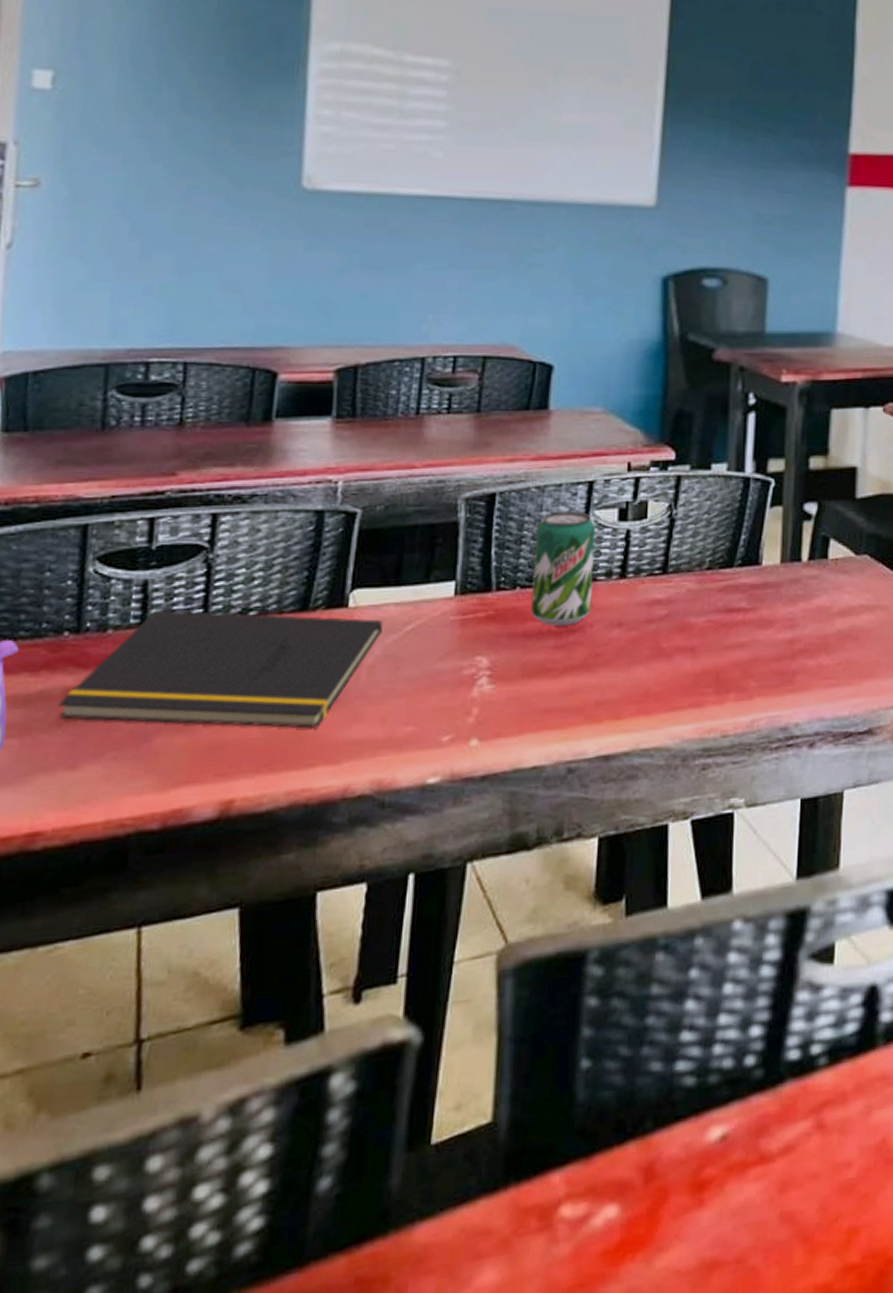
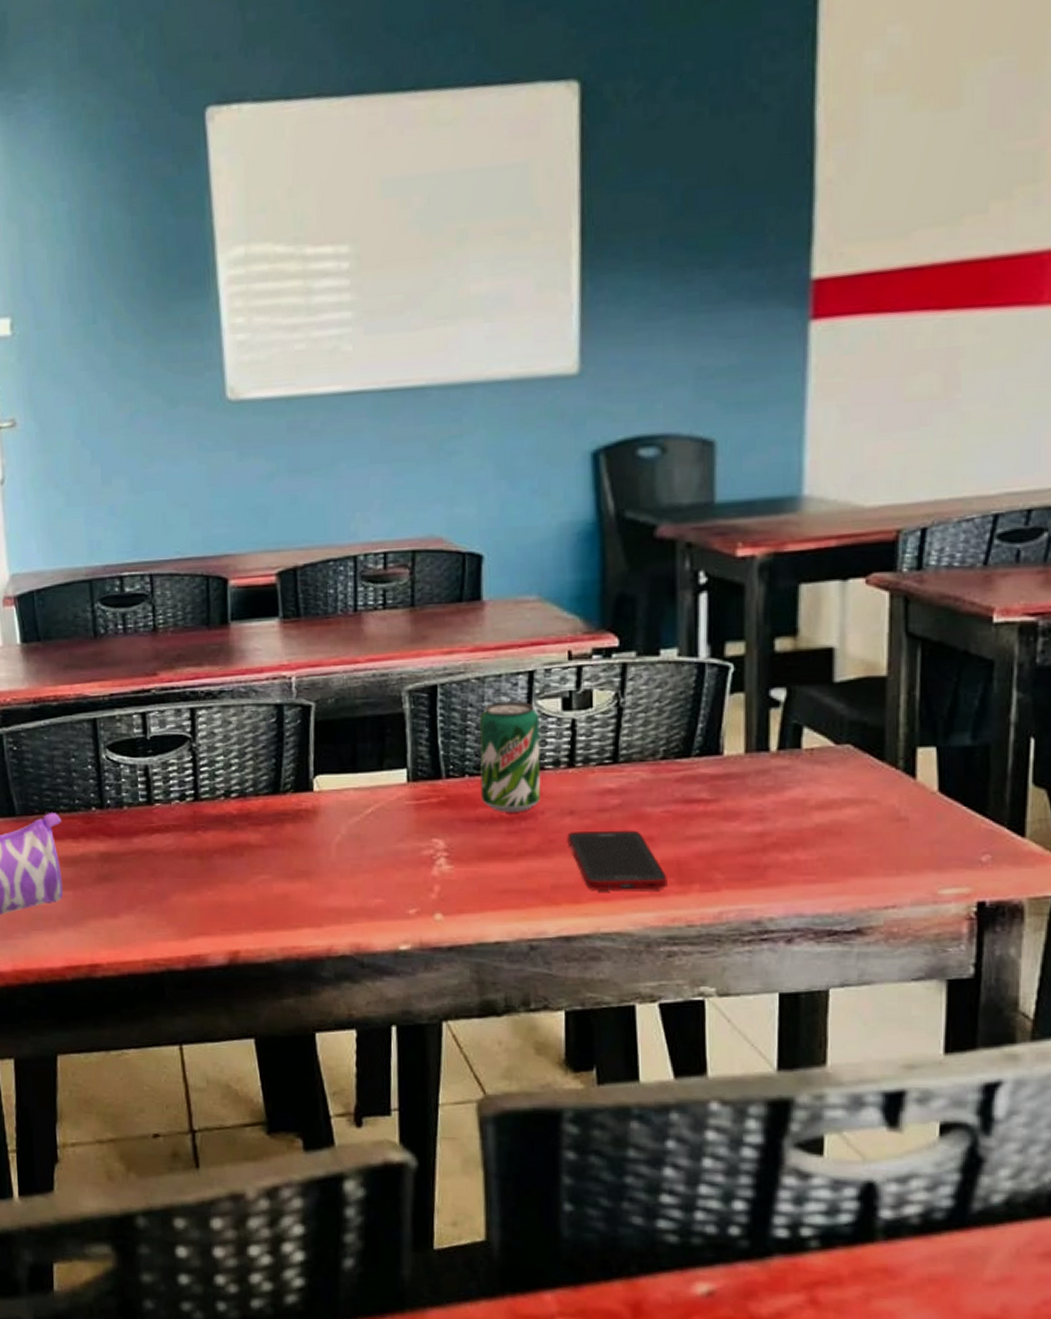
notepad: present [57,609,383,730] -> none [96,790,345,897]
cell phone: none [613,641,706,704] -> present [567,830,668,890]

